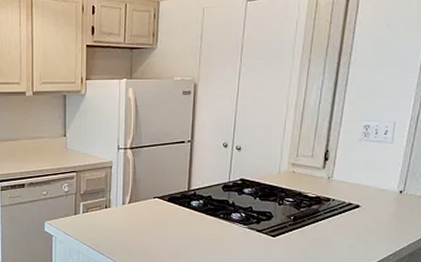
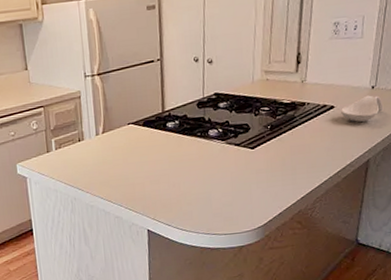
spoon rest: none [367,199,411,224] -> present [341,95,384,122]

